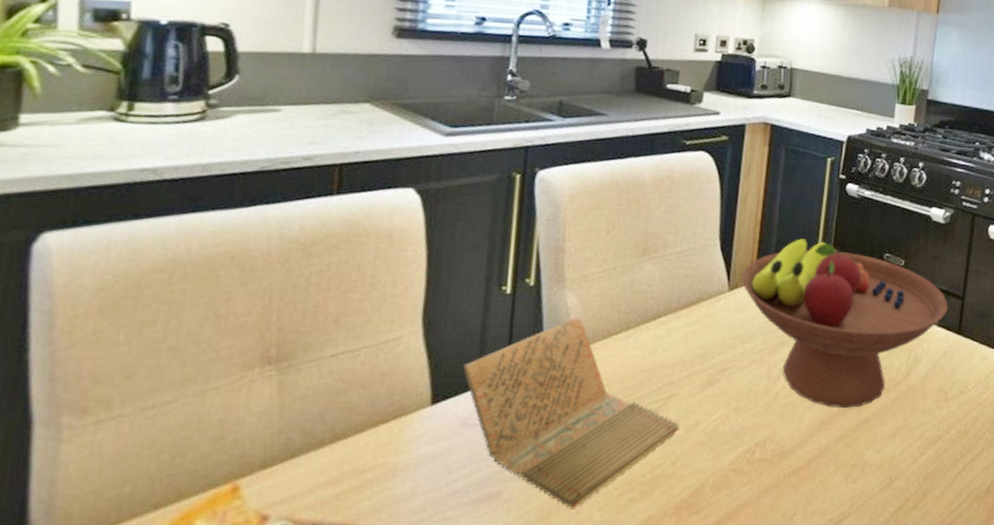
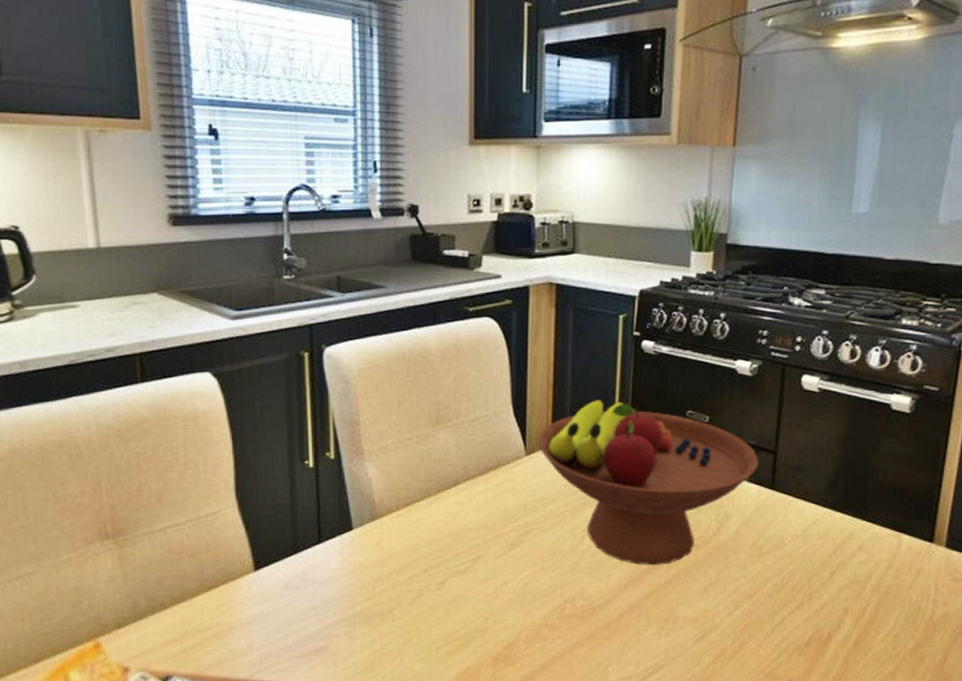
notepad: present [462,317,680,509] -> none [278,486,489,661]

